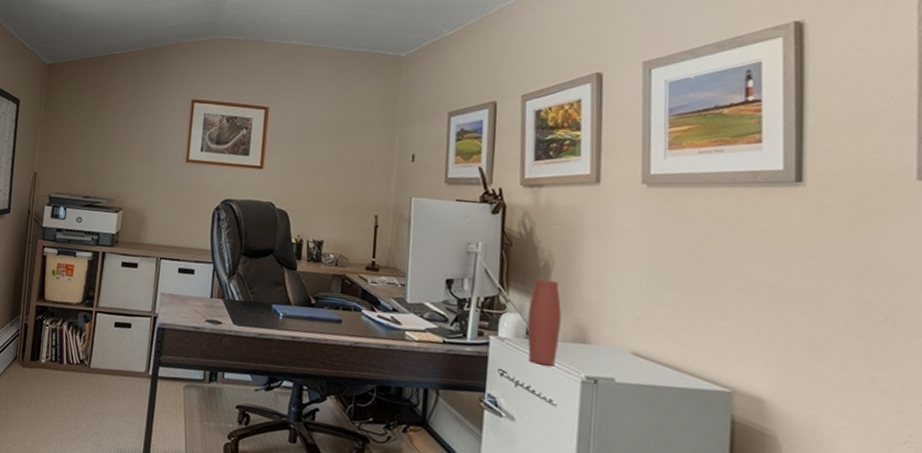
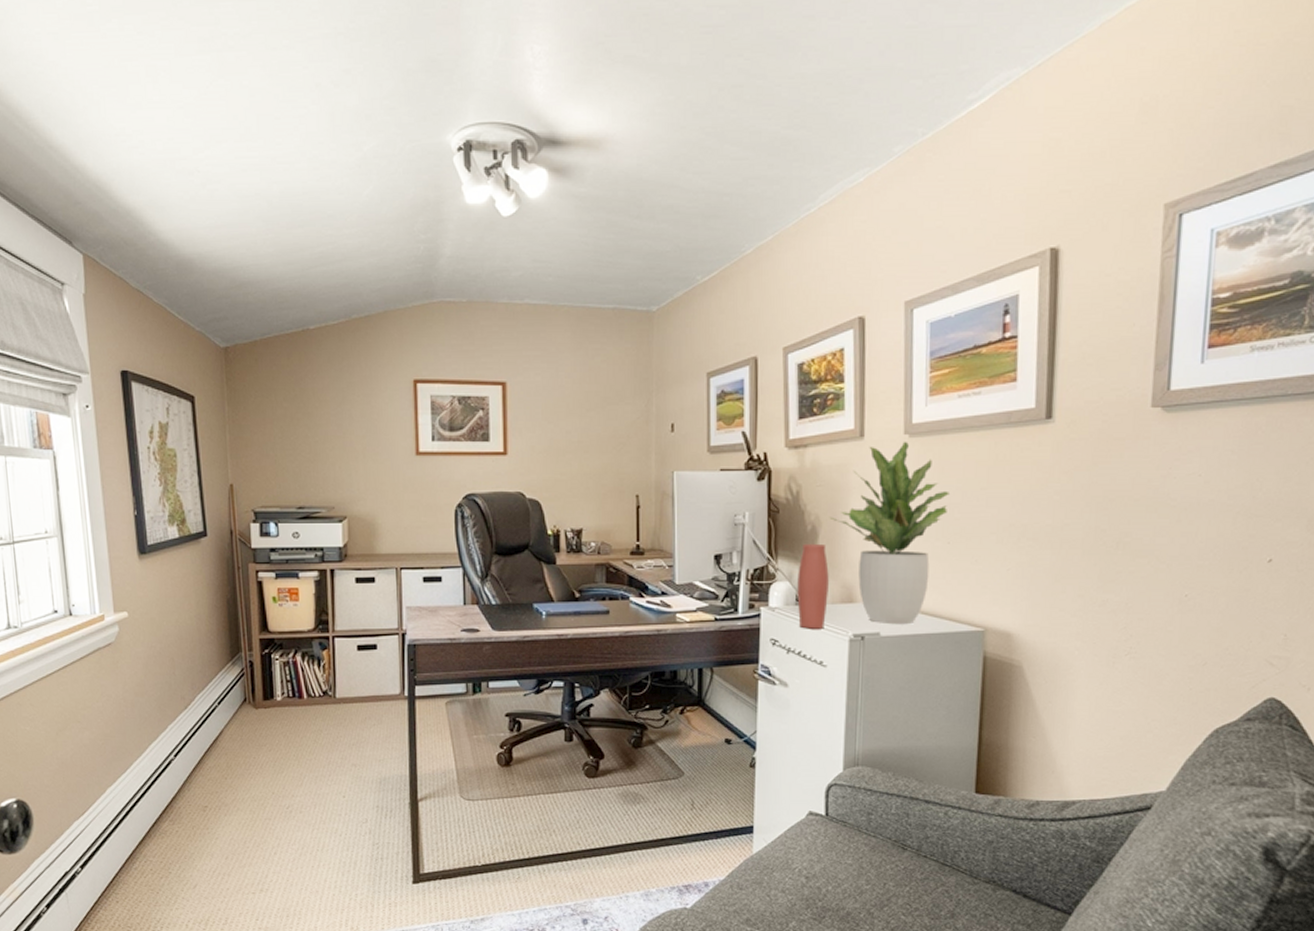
potted plant: none [564,190,690,375] -> present [830,441,949,625]

